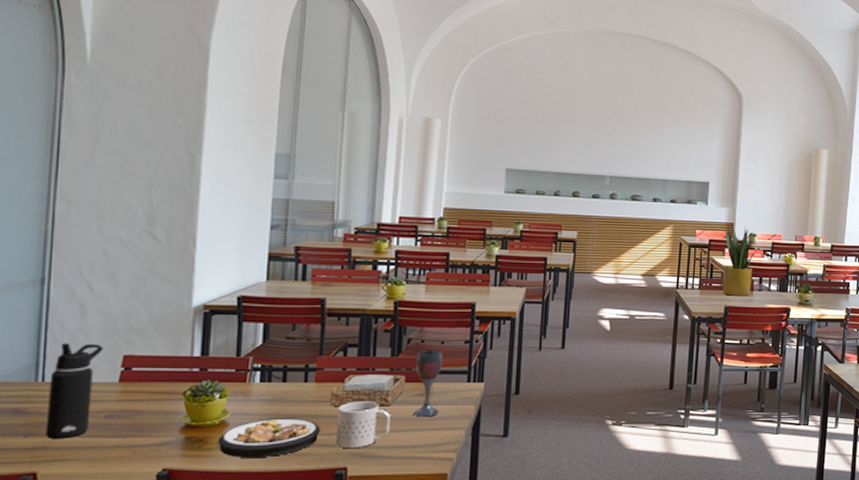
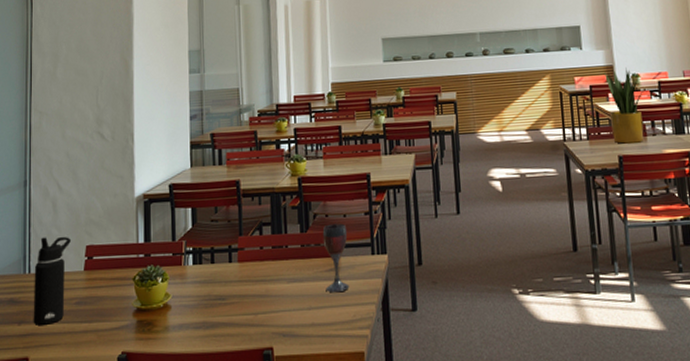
plate: present [217,418,321,458] -> none [163,298,247,340]
napkin holder: present [330,374,406,407] -> none [252,250,316,286]
mug: present [335,401,390,449] -> none [259,279,307,329]

